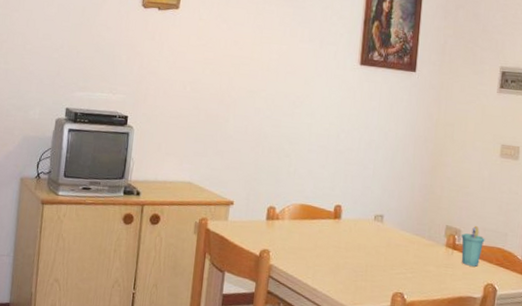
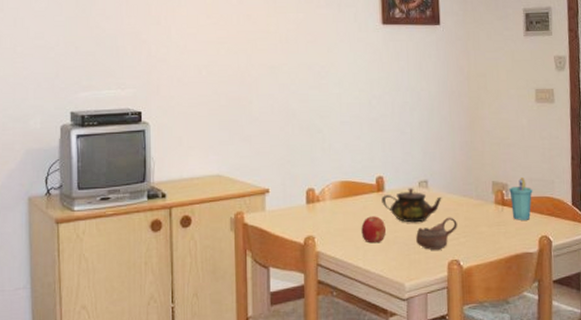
fruit: none [314,240,338,266] -> present [361,216,387,244]
teapot: none [337,220,395,253] -> present [381,188,442,223]
cup: none [365,252,407,281] -> present [416,217,457,250]

